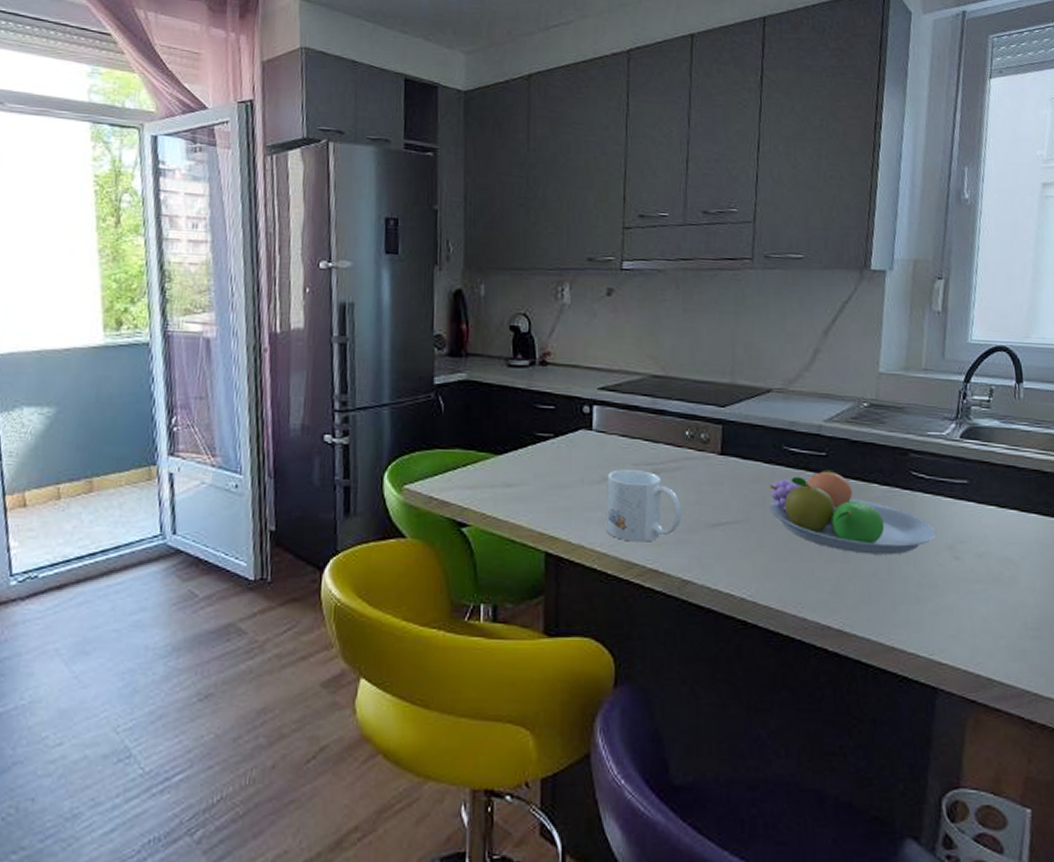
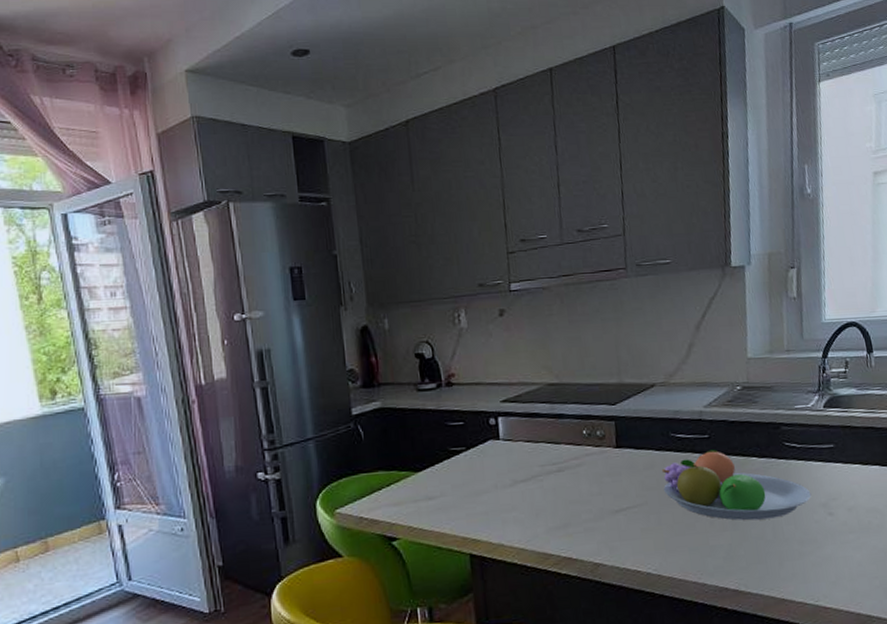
mug: present [605,469,682,542] -> none [517,470,588,536]

